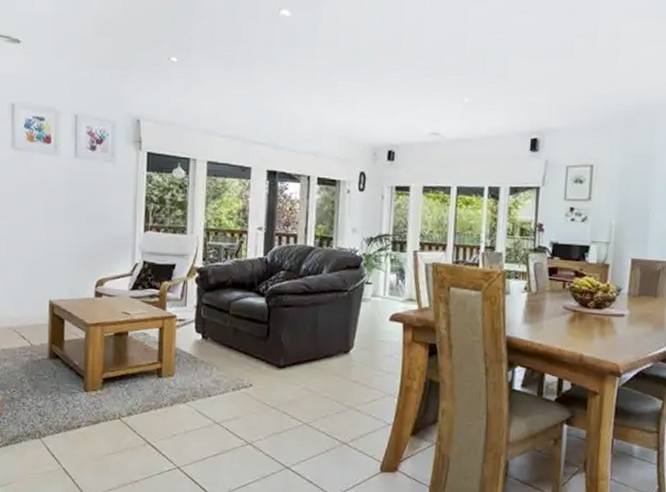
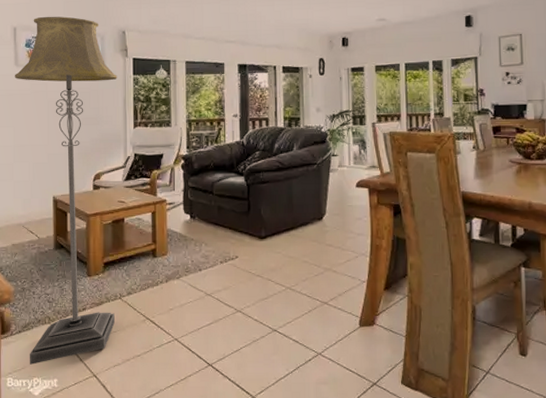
floor lamp: none [10,94,128,481] -> present [14,16,117,365]

